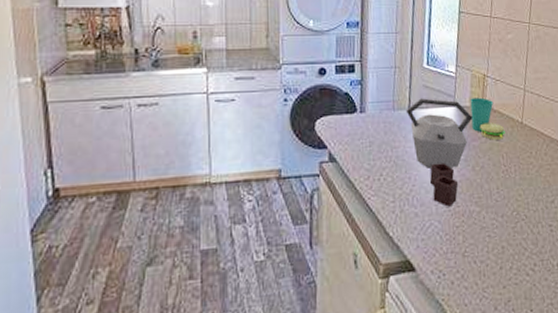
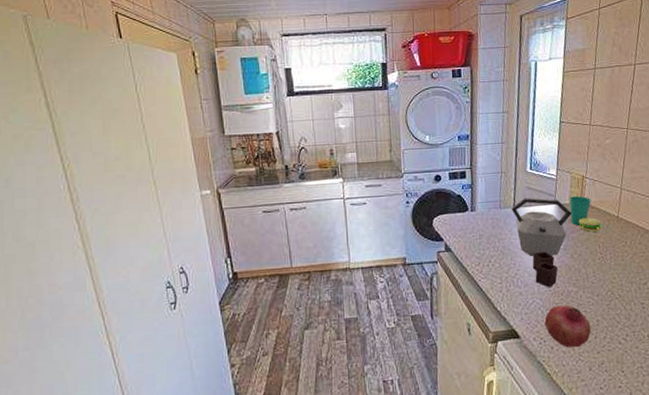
fruit: none [443,228,496,282] -> present [544,305,591,348]

